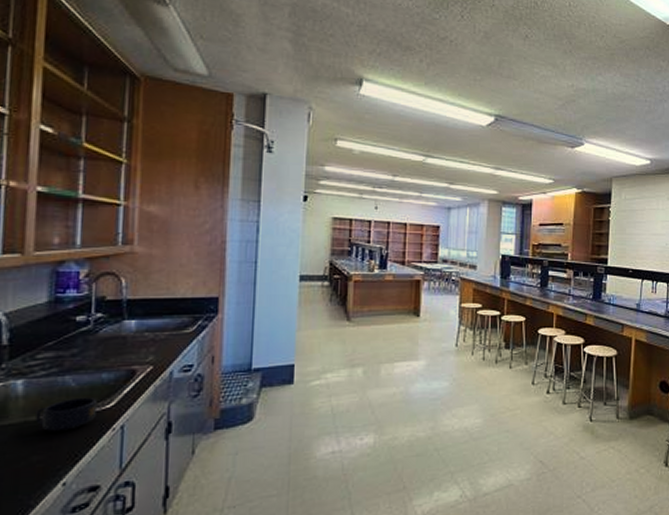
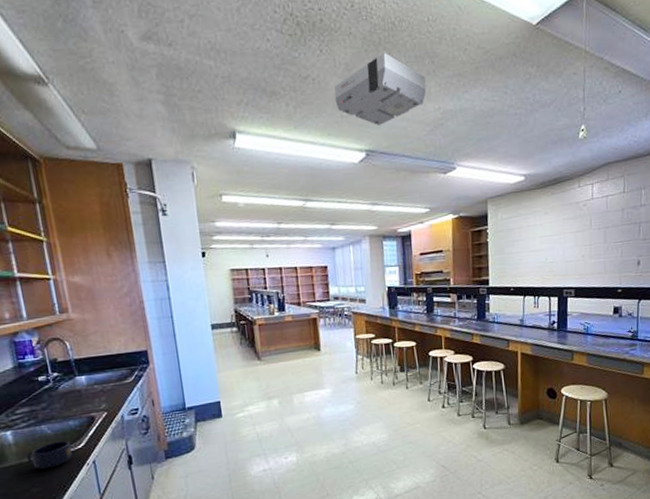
projector: none [470,28,562,93] -> present [334,53,426,125]

